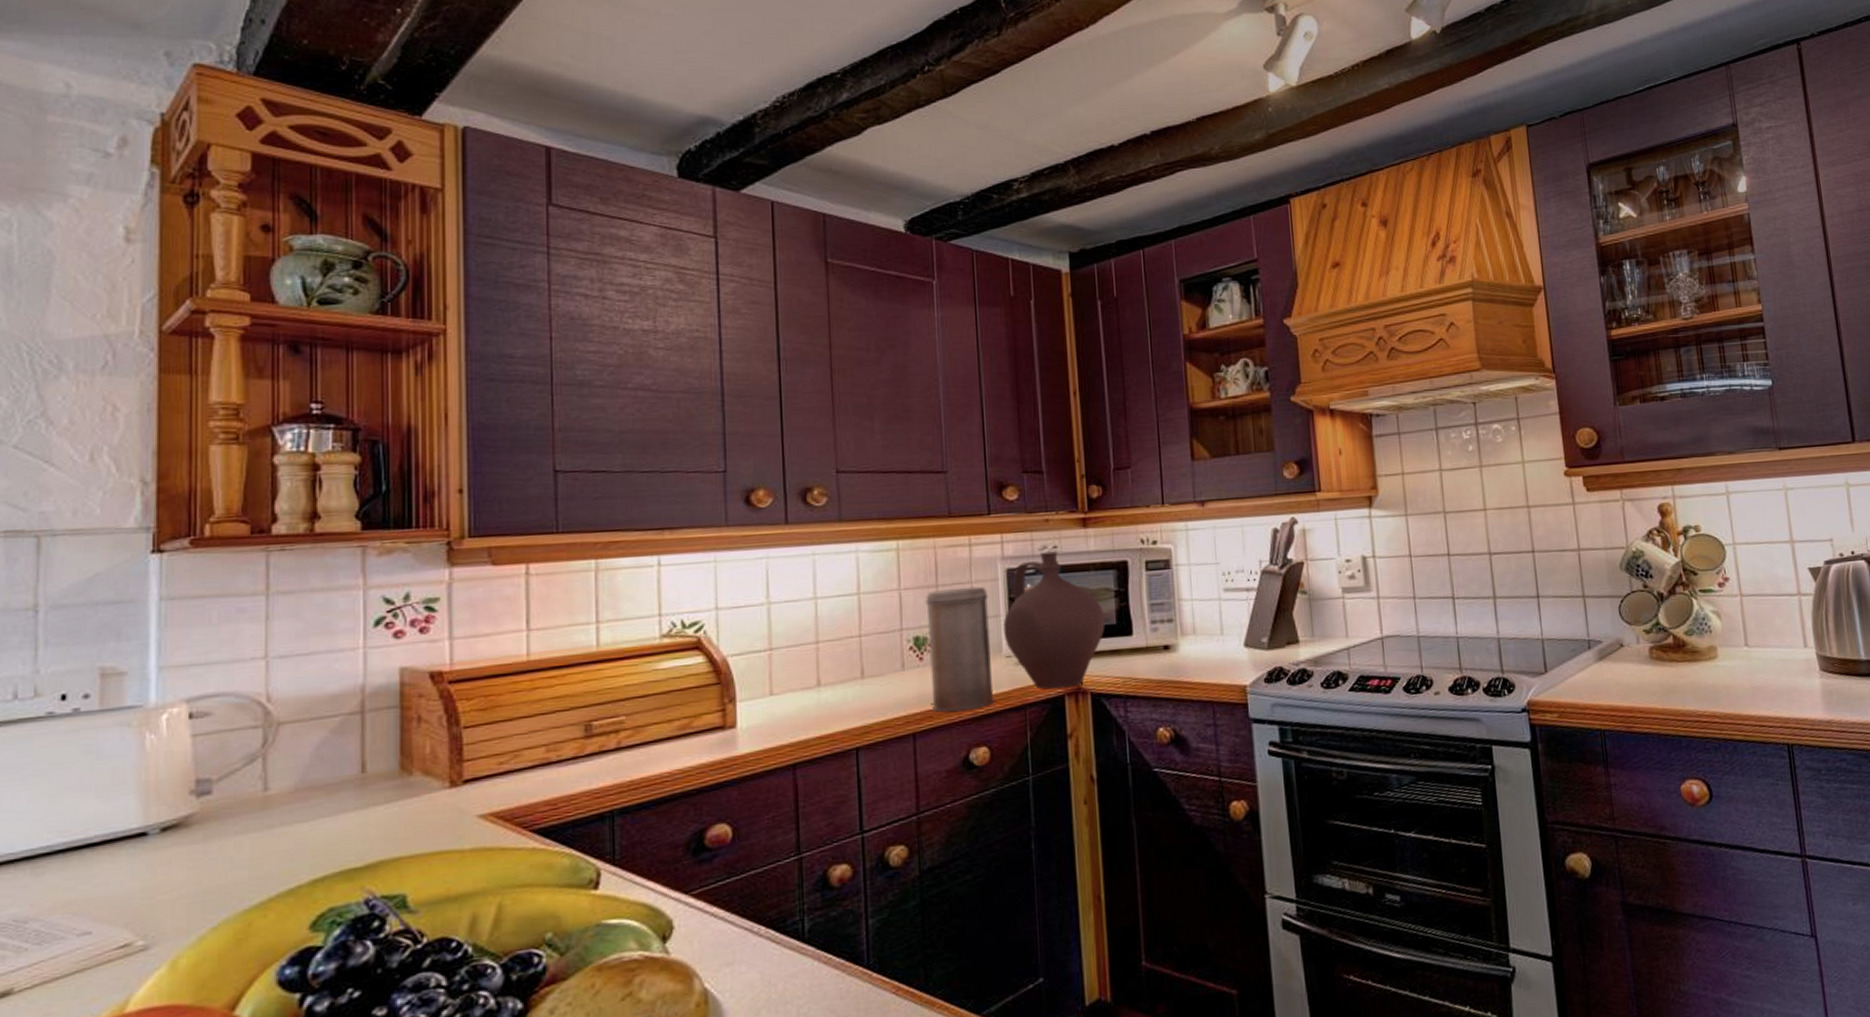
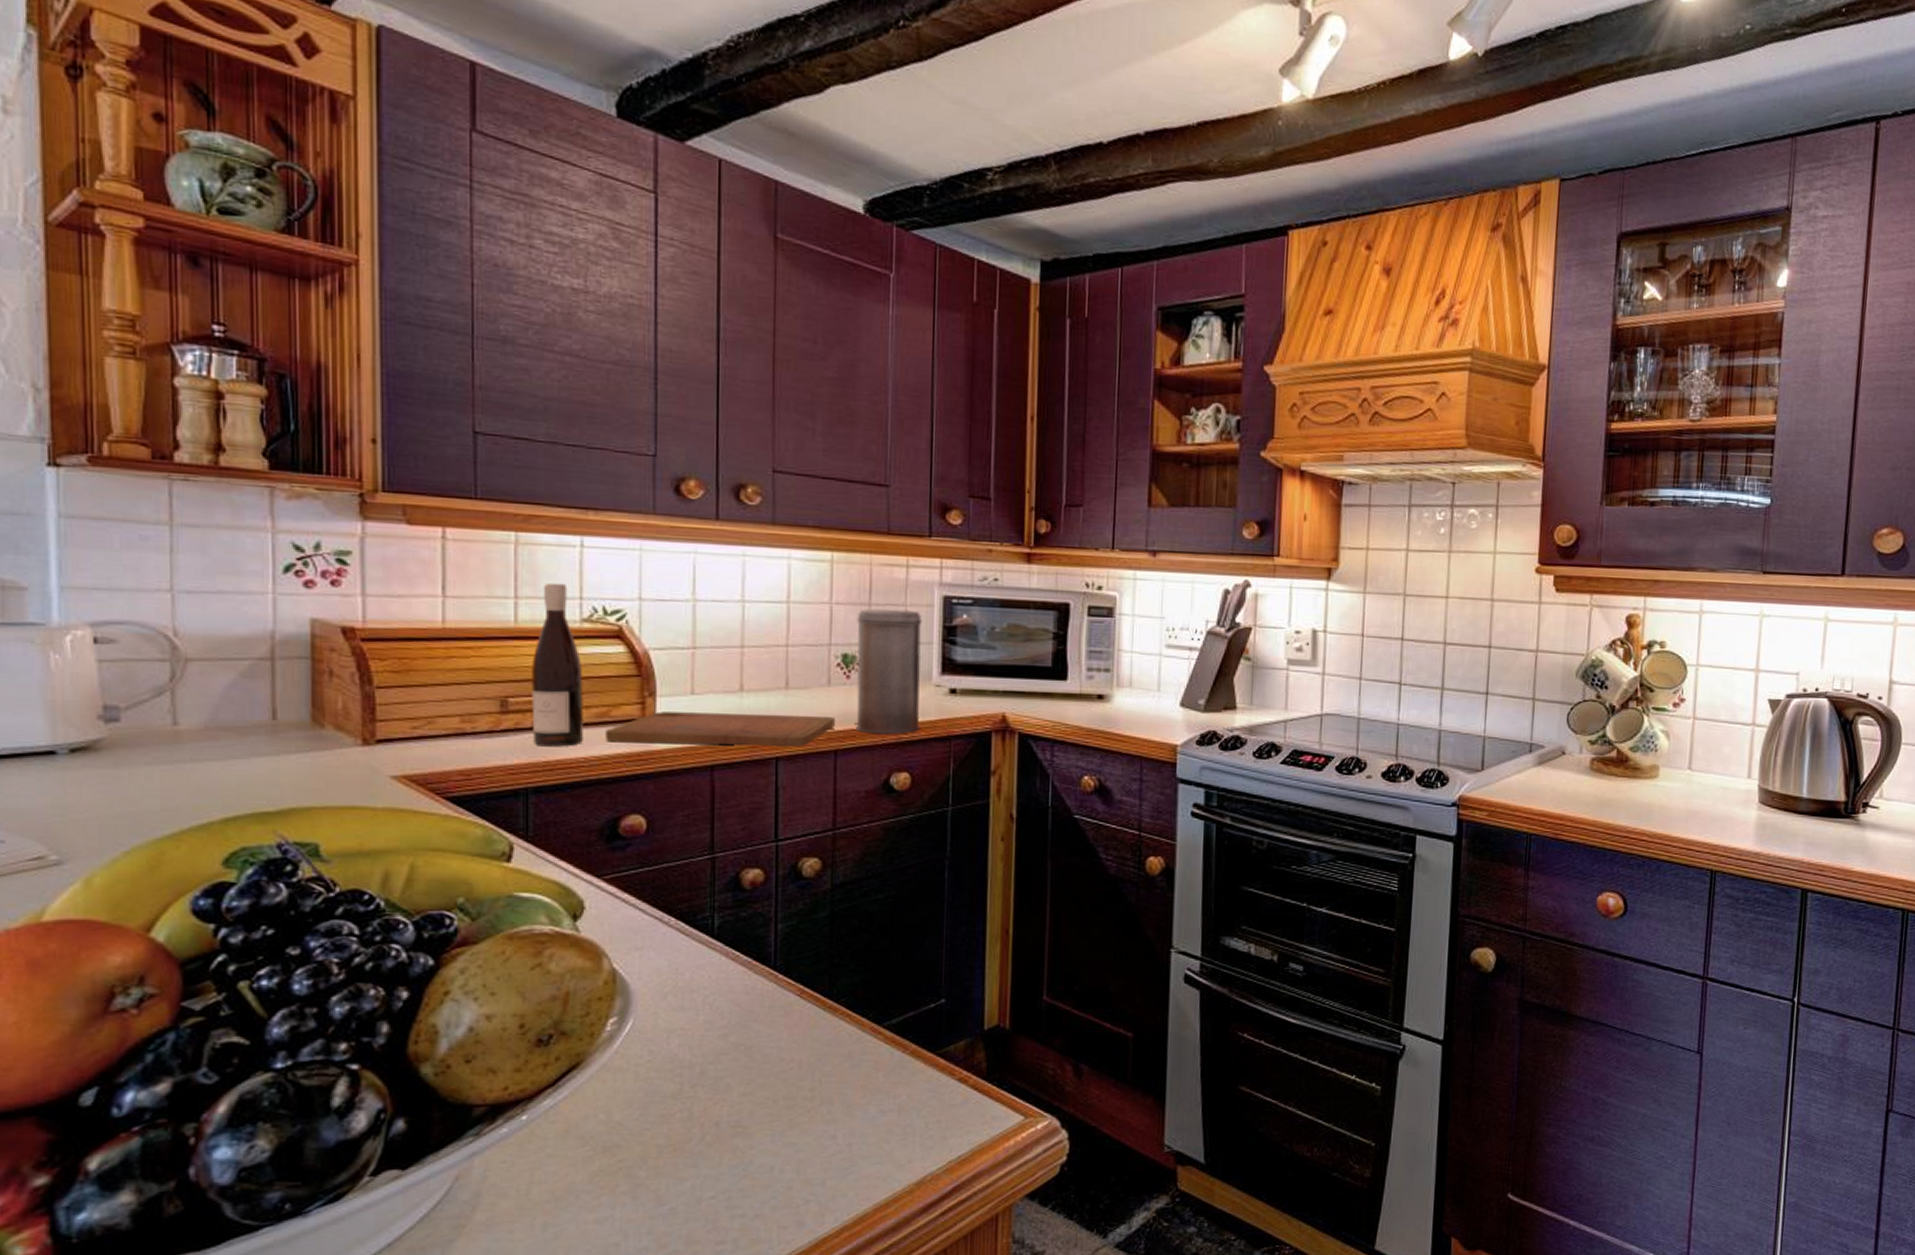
bottle: none [614,602,668,766] -> present [532,582,585,747]
cutting board: none [688,701,912,754] -> present [605,711,835,748]
ceramic jug: present [1003,551,1105,690] -> none [935,583,1041,725]

